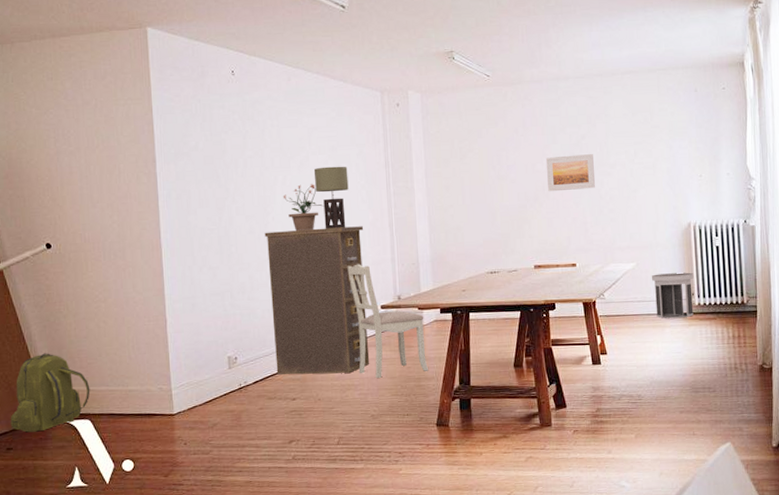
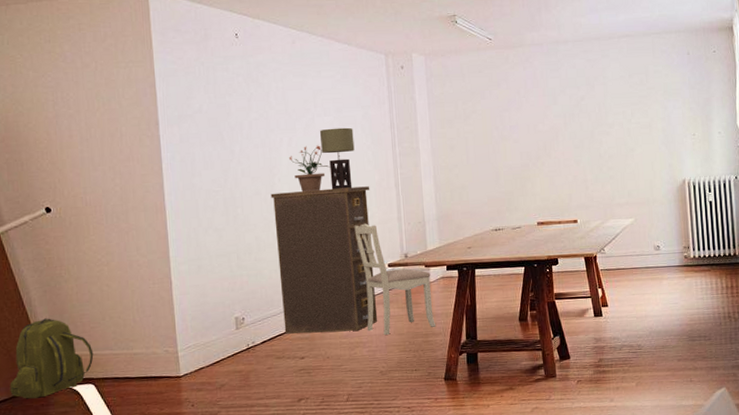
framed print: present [545,154,595,192] -> none [547,114,594,151]
trash can: present [651,272,694,319] -> none [649,226,689,271]

